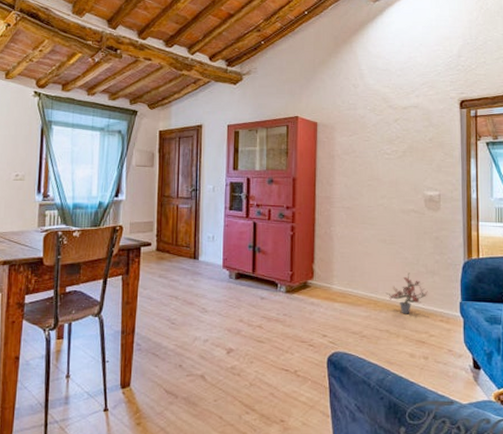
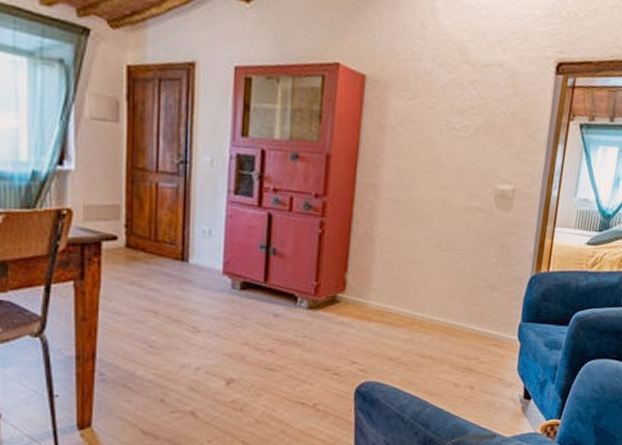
potted plant: present [386,273,428,314] -> none [433,287,484,338]

